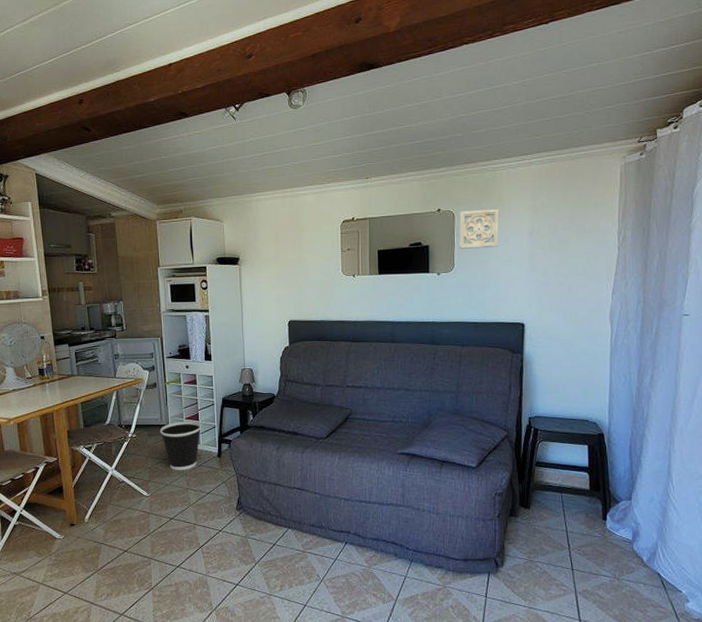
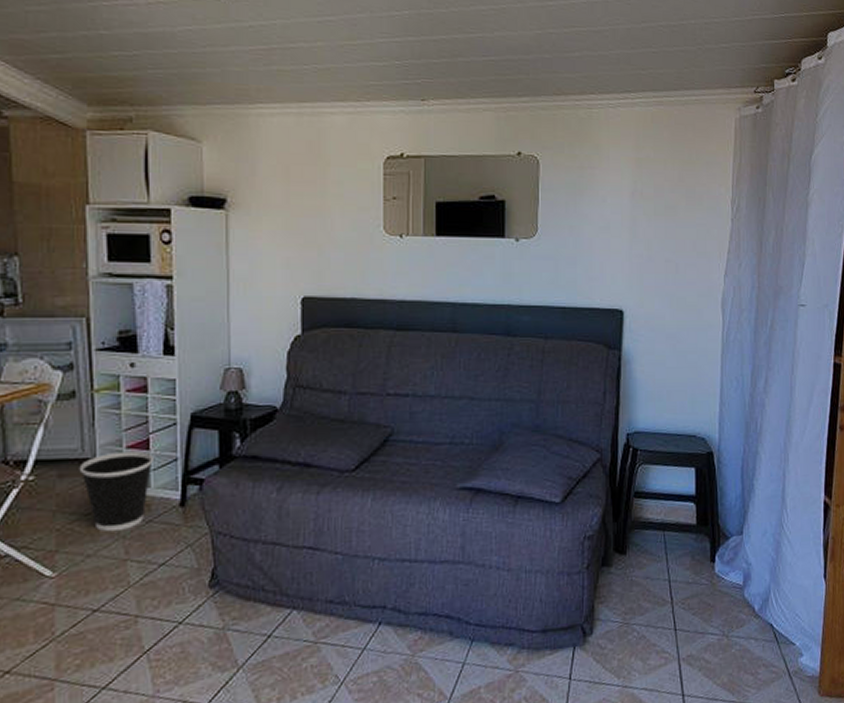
wall ornament: present [459,208,500,249] -> none [545,157,596,209]

